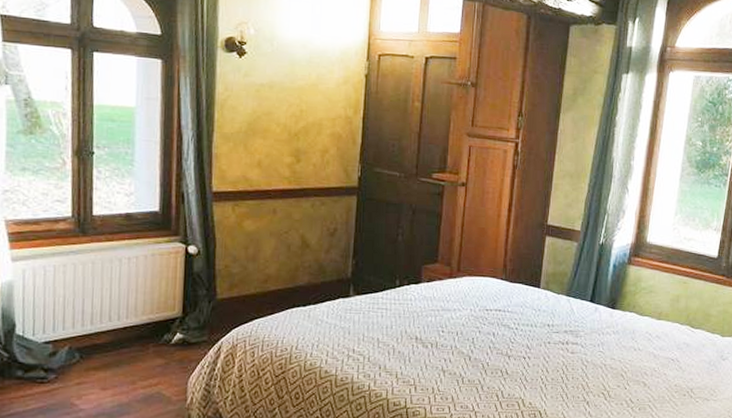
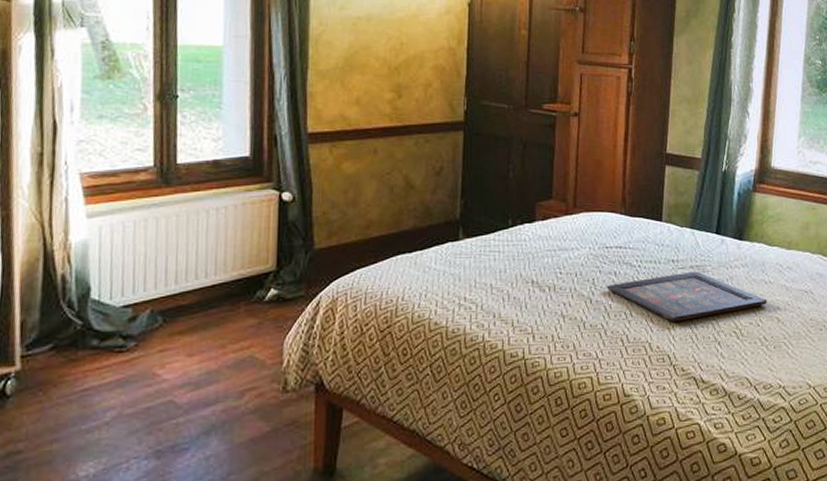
icon panel: none [484,336,635,381] -> present [606,271,767,322]

